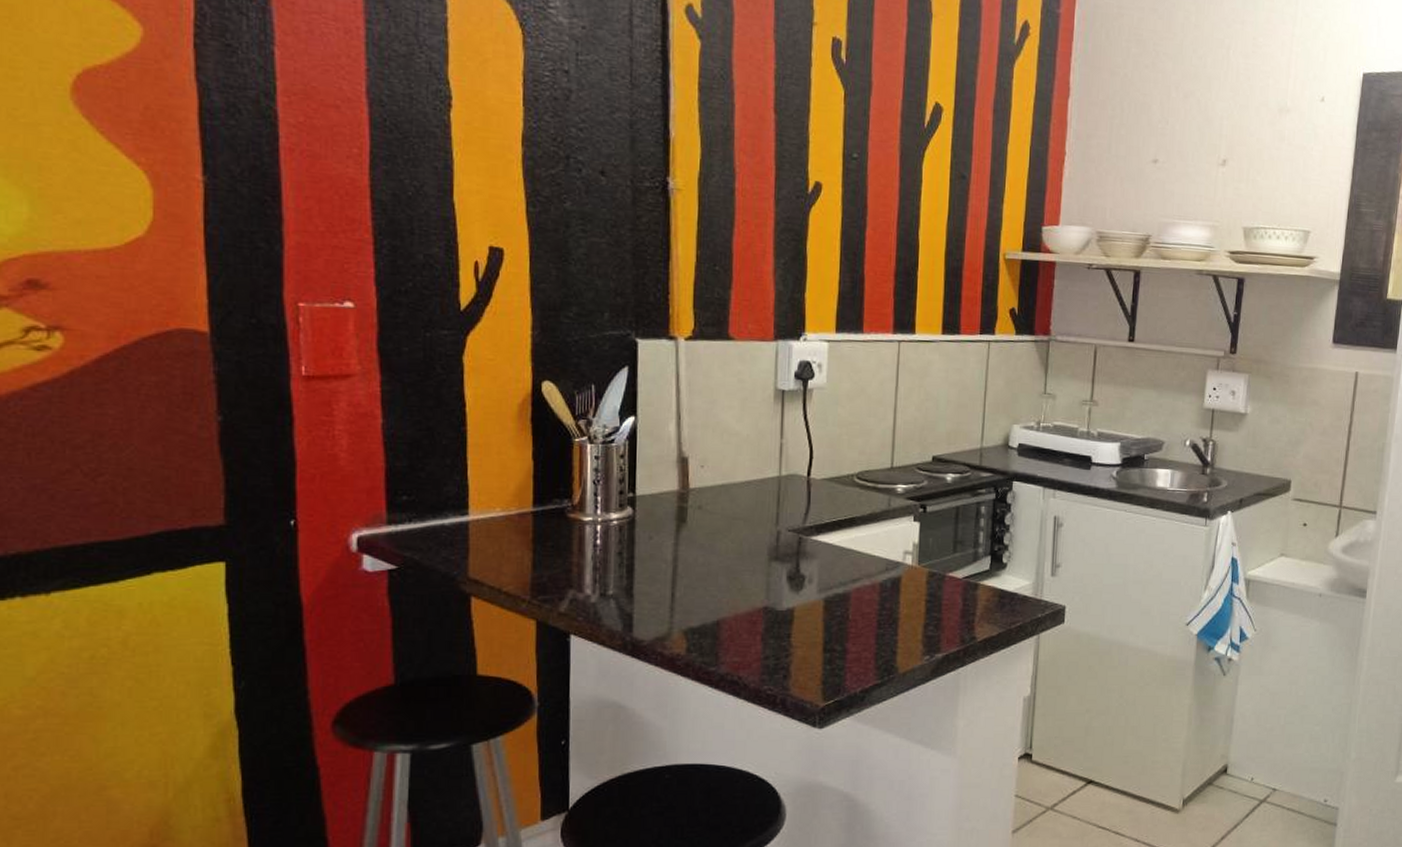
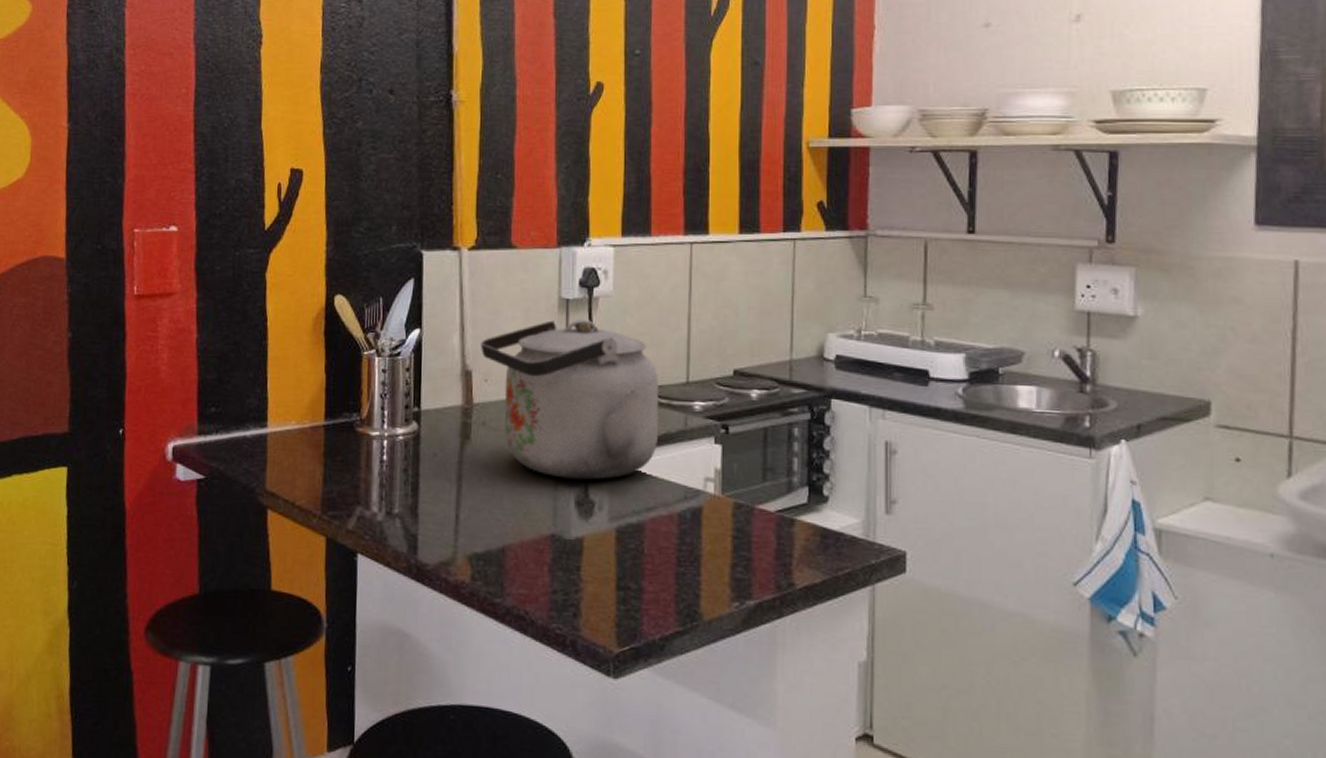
kettle: none [696,408,866,557] -> present [480,318,659,480]

